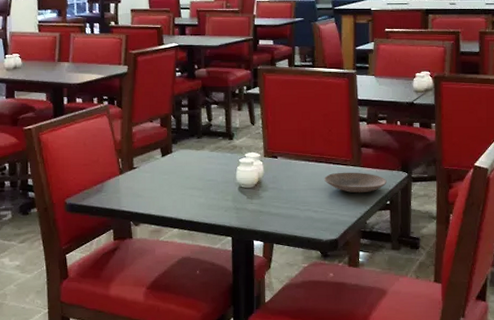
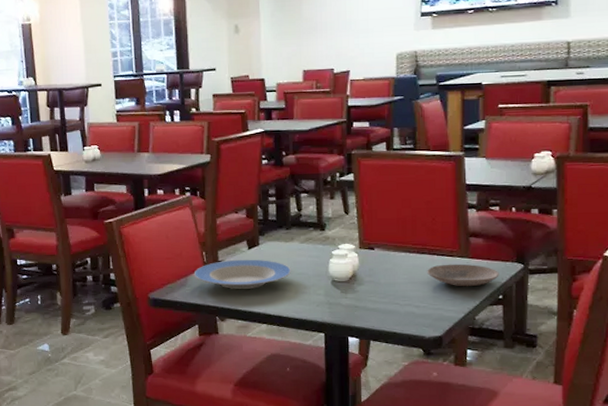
plate: none [109,166,203,195] -> present [193,259,292,289]

